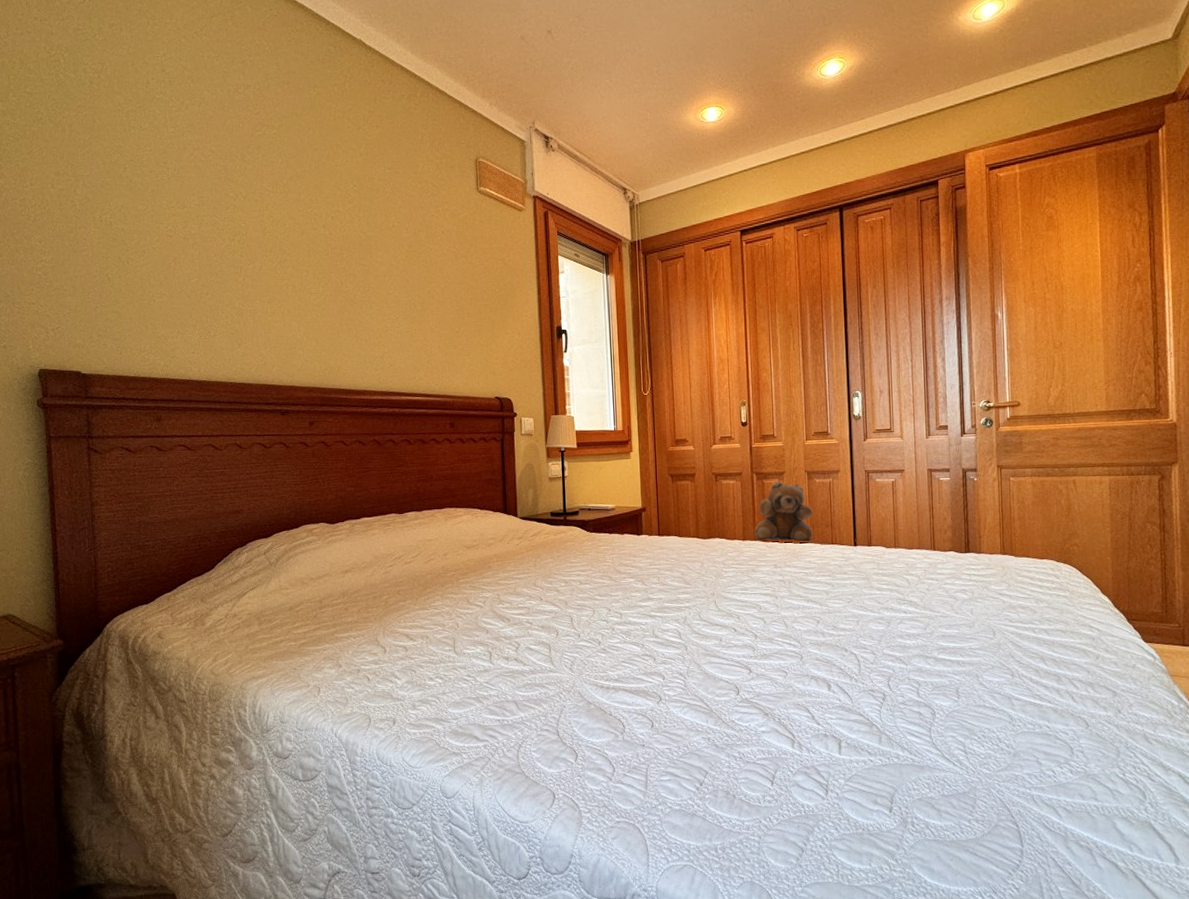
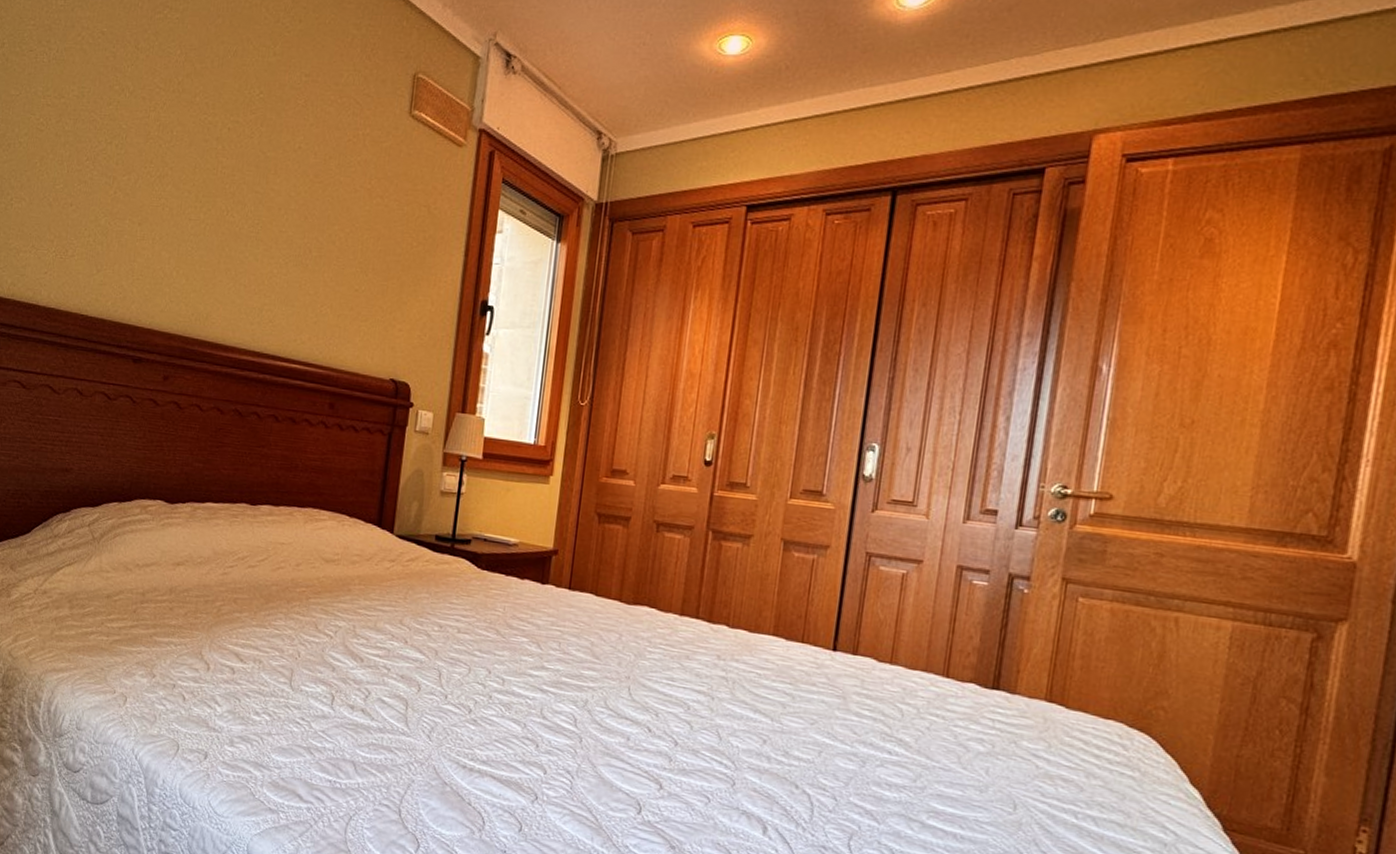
teddy bear: present [754,482,814,542] -> none [696,546,783,635]

